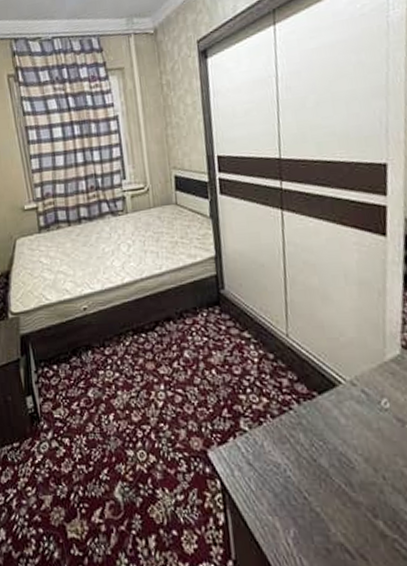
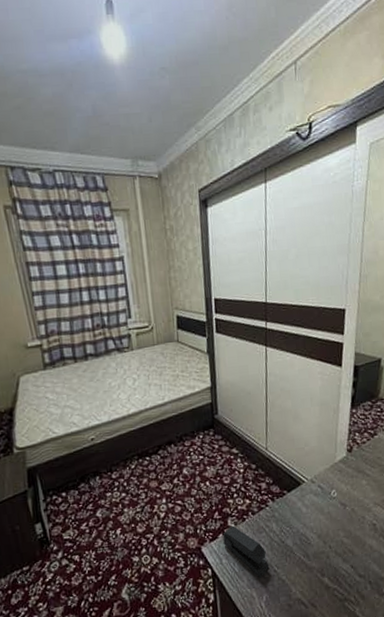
stapler: none [233,429,297,504] -> present [222,525,270,578]

